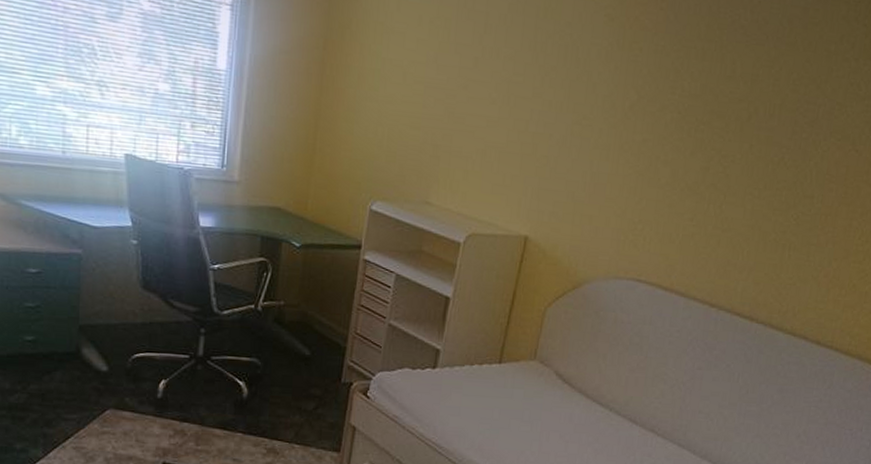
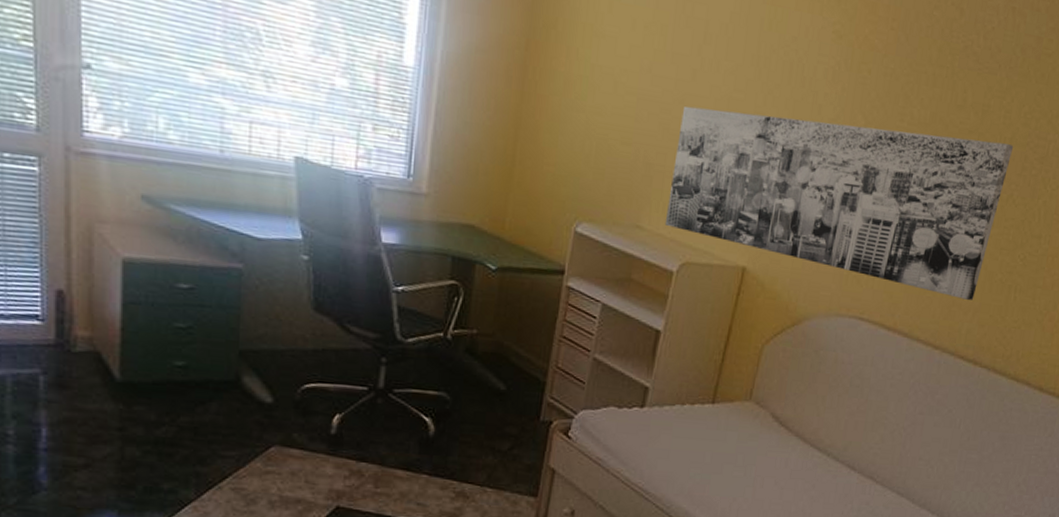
wall art: none [451,90,784,260] -> present [664,105,1014,300]

